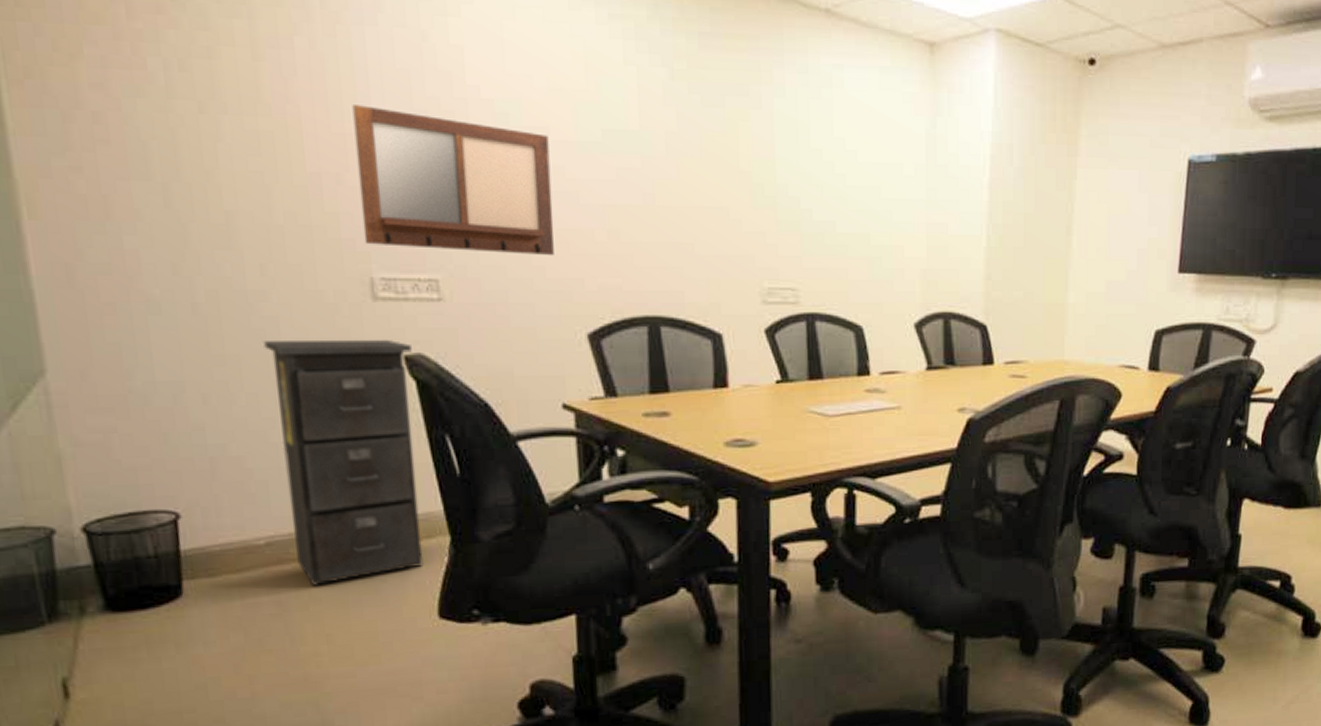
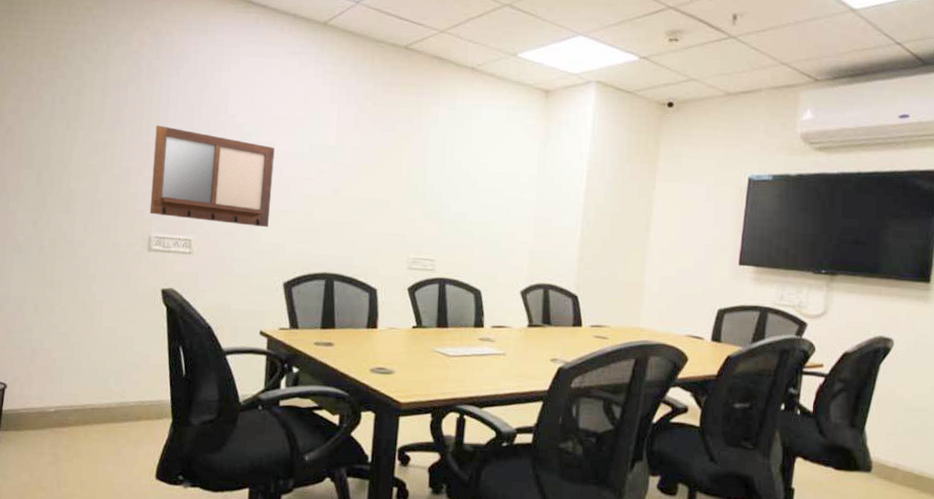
filing cabinet: present [264,339,424,586] -> none [71,274,167,445]

